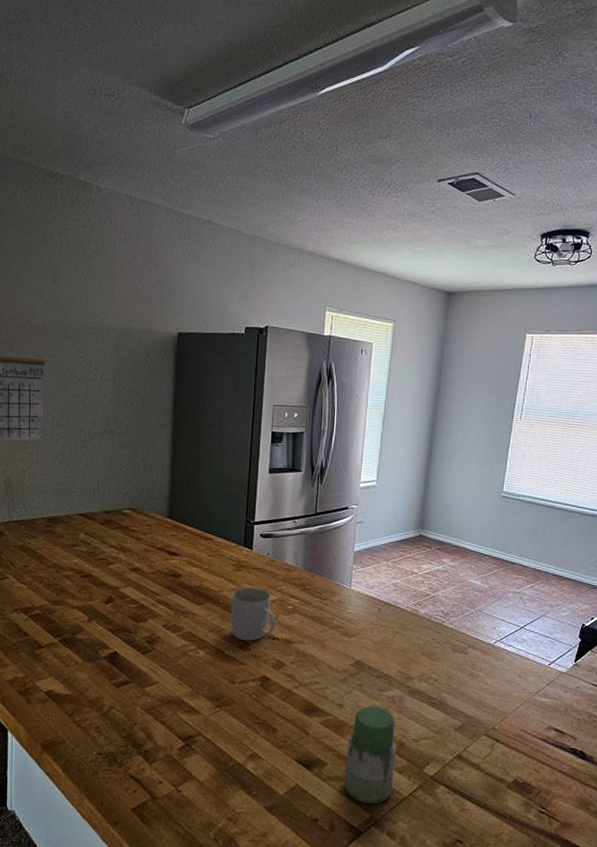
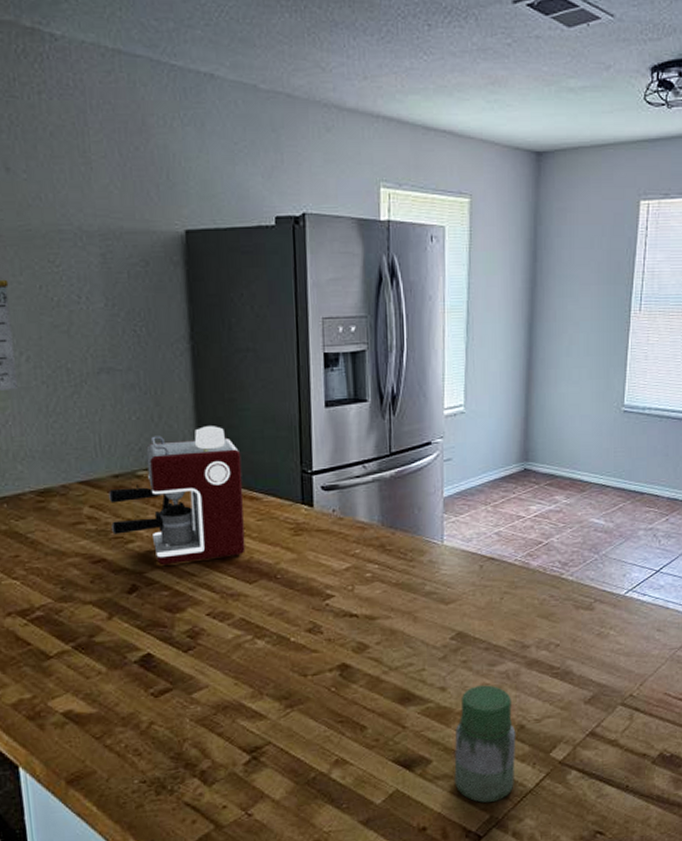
coffee maker: none [99,480,202,584] -> present [109,426,245,566]
mug: present [230,587,276,642] -> none [291,554,352,623]

